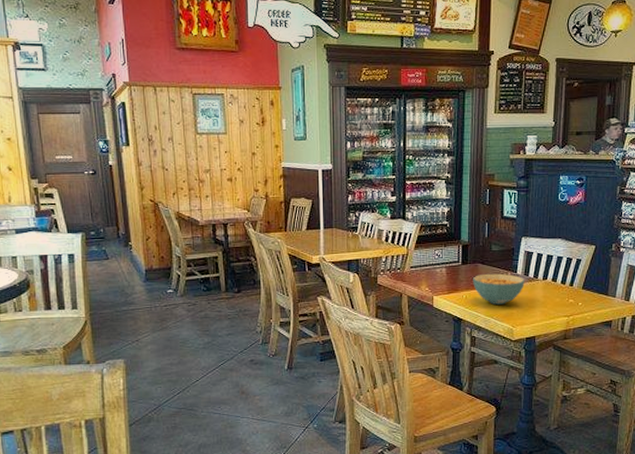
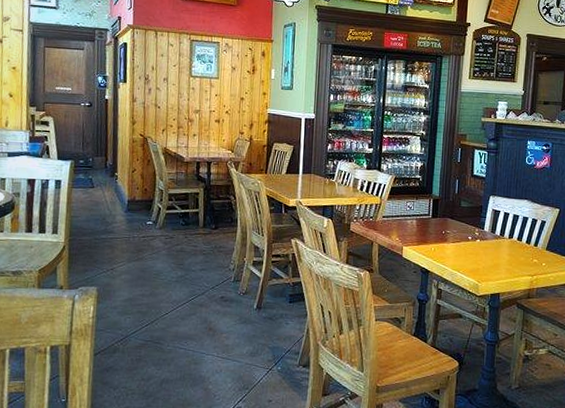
cereal bowl: present [473,273,525,305] -> none [442,228,491,260]

